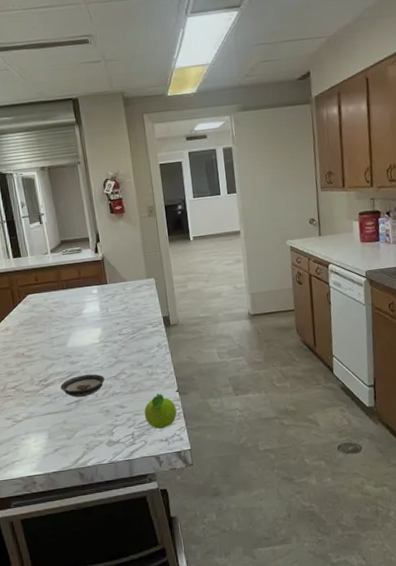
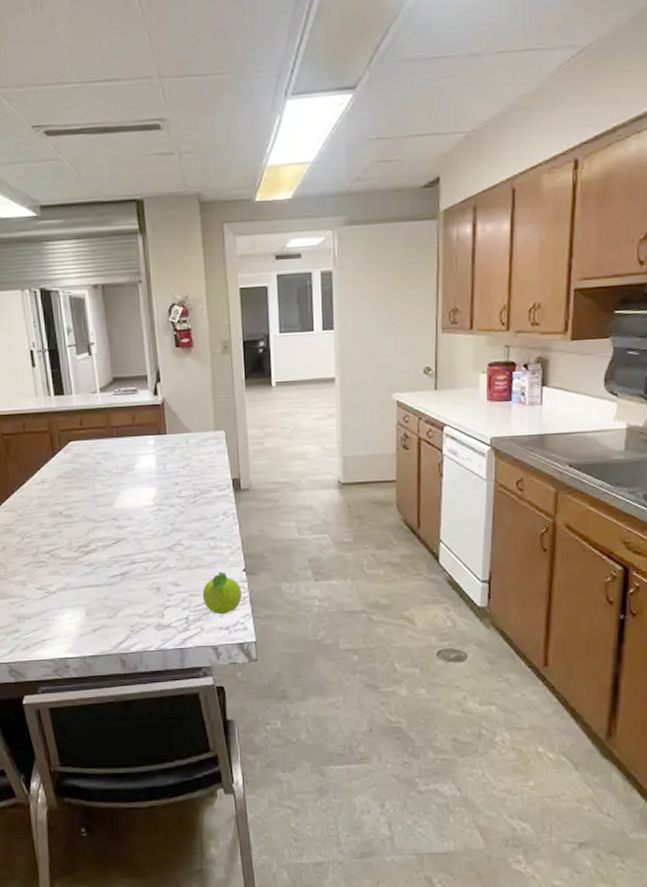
saucer: present [60,374,105,398] -> none [103,543,157,569]

